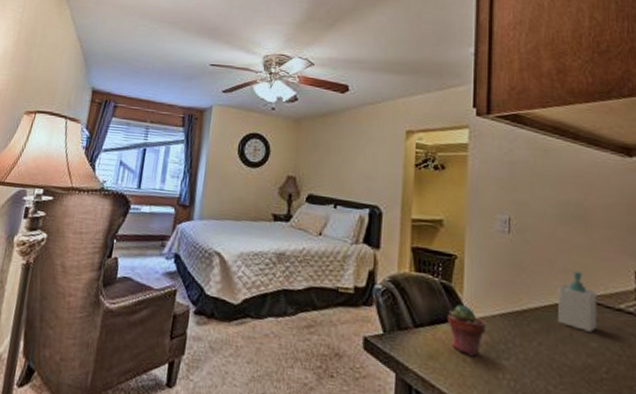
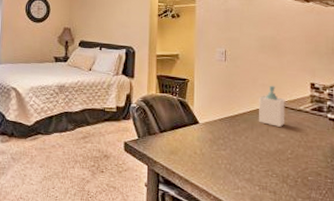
potted succulent: present [446,304,485,356] -> none [182,114,209,149]

